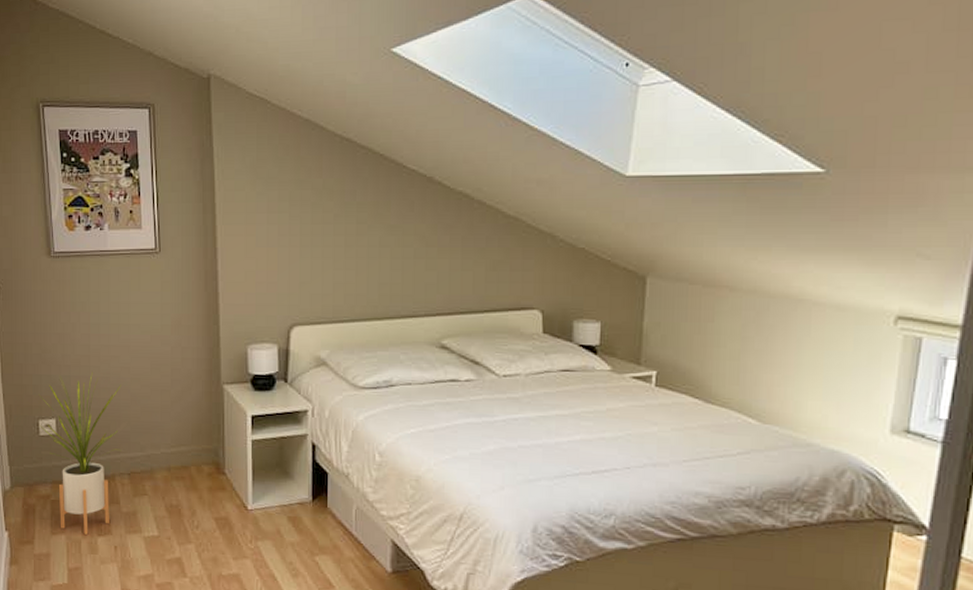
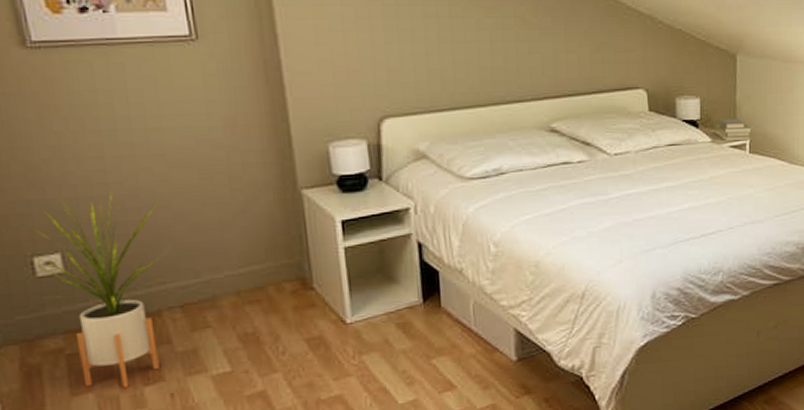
books: none [617,346,660,373] -> present [716,118,752,142]

